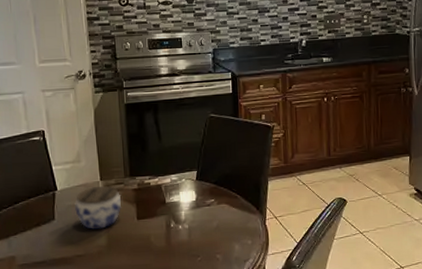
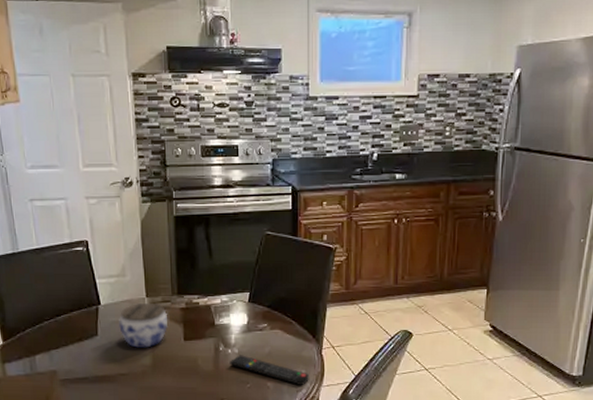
remote control: none [180,230,255,255] -> present [229,355,309,385]

